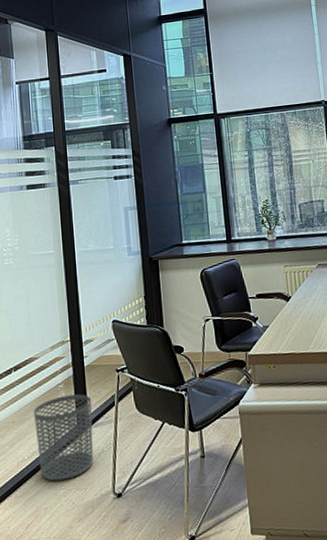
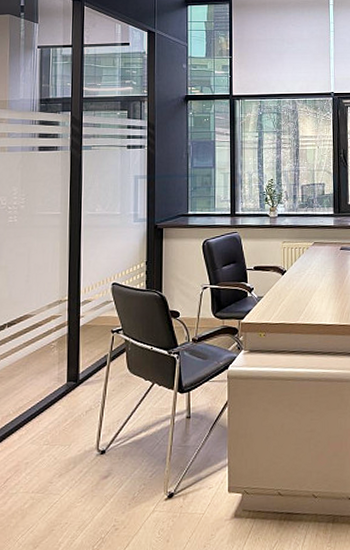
waste bin: present [34,394,94,481] -> none [23,352,84,437]

